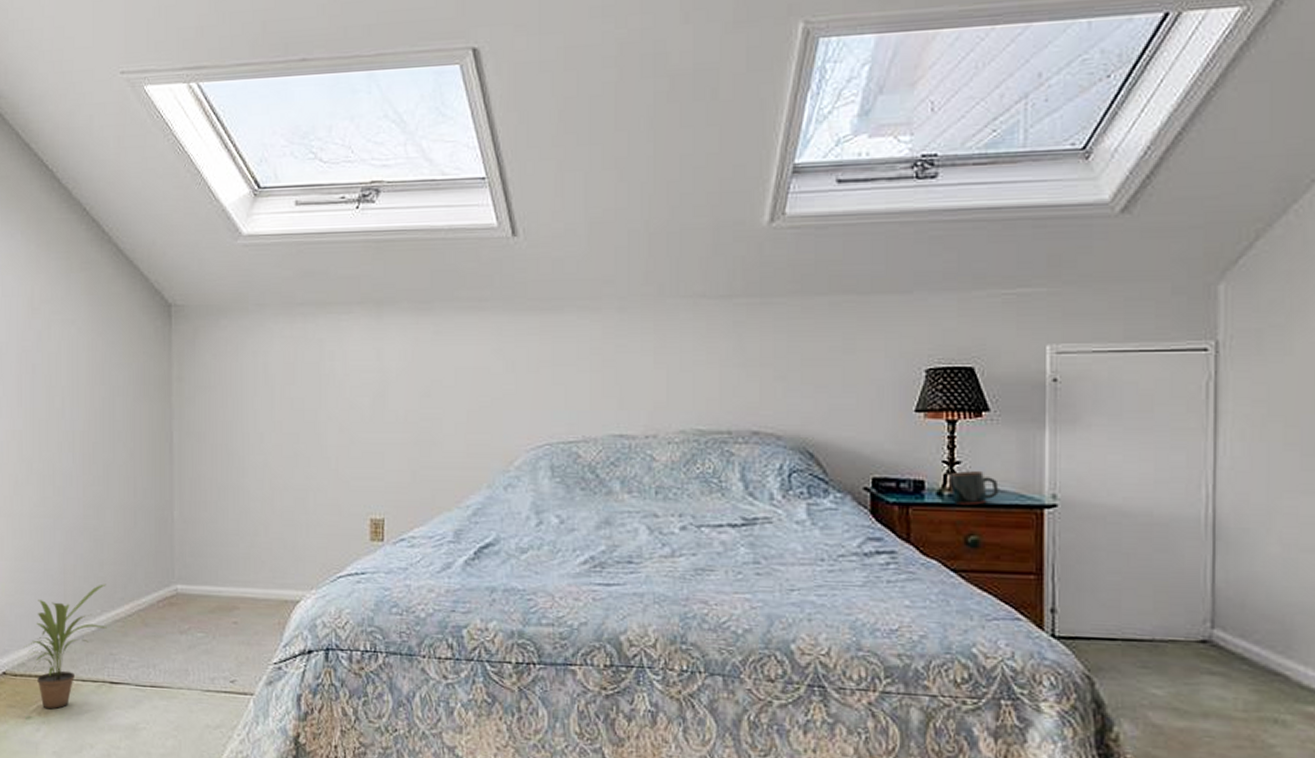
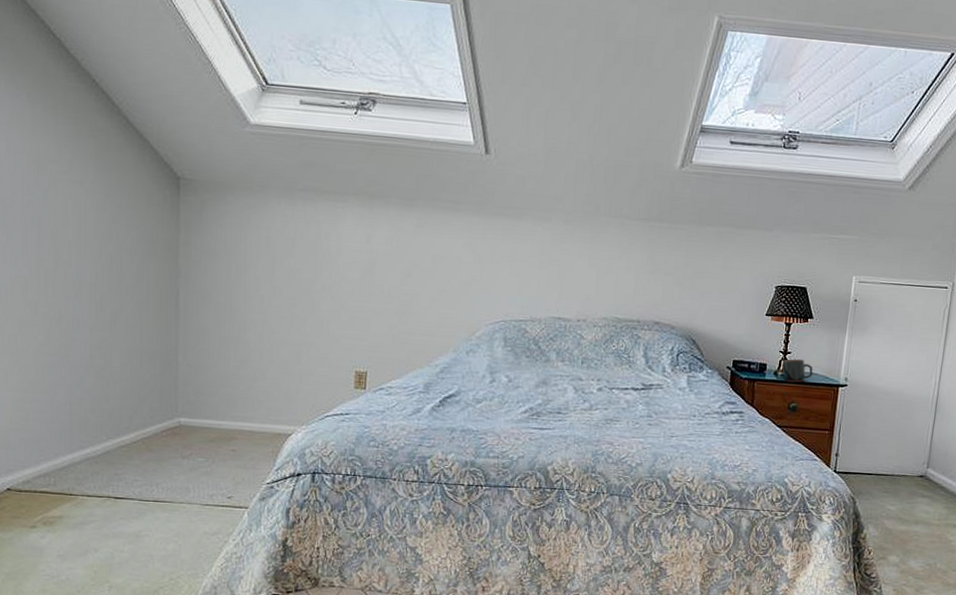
potted plant: present [24,584,107,709] -> none [29,415,112,520]

